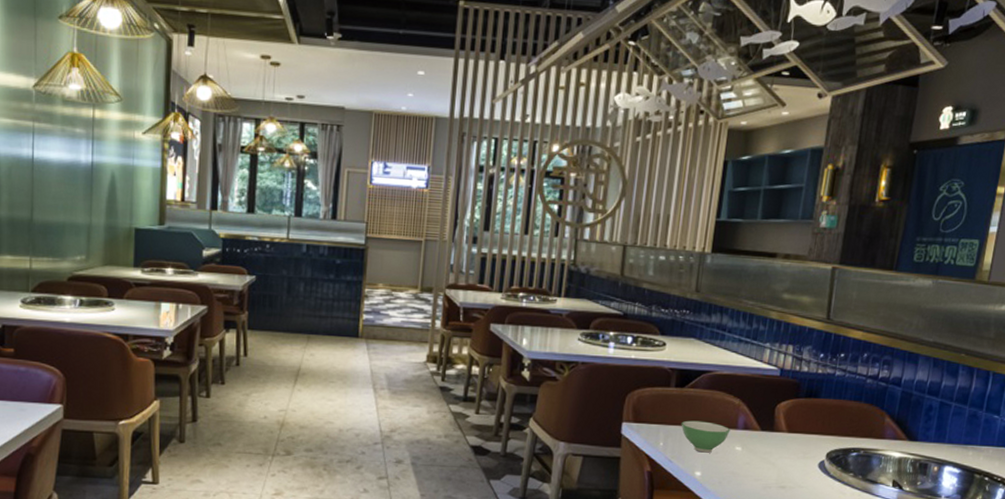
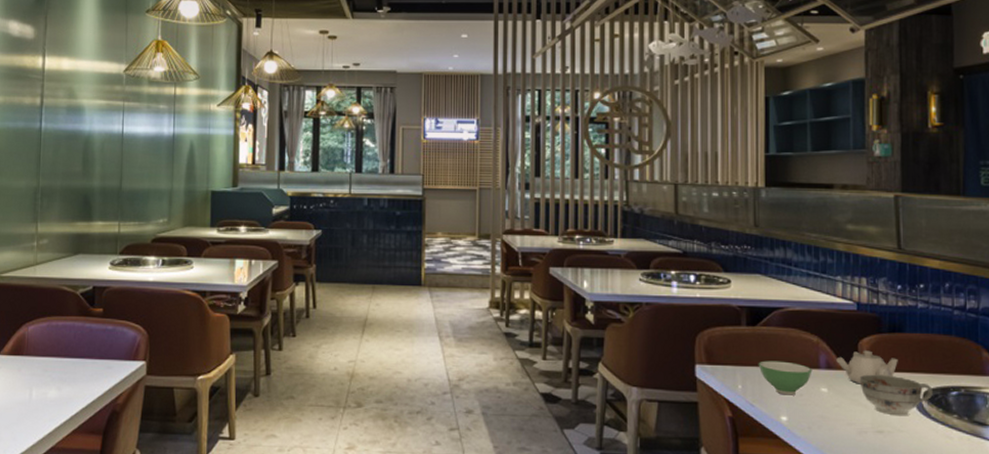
teapot: none [753,413,809,444] -> present [836,350,898,384]
teacup: none [771,435,836,474] -> present [859,374,933,416]

